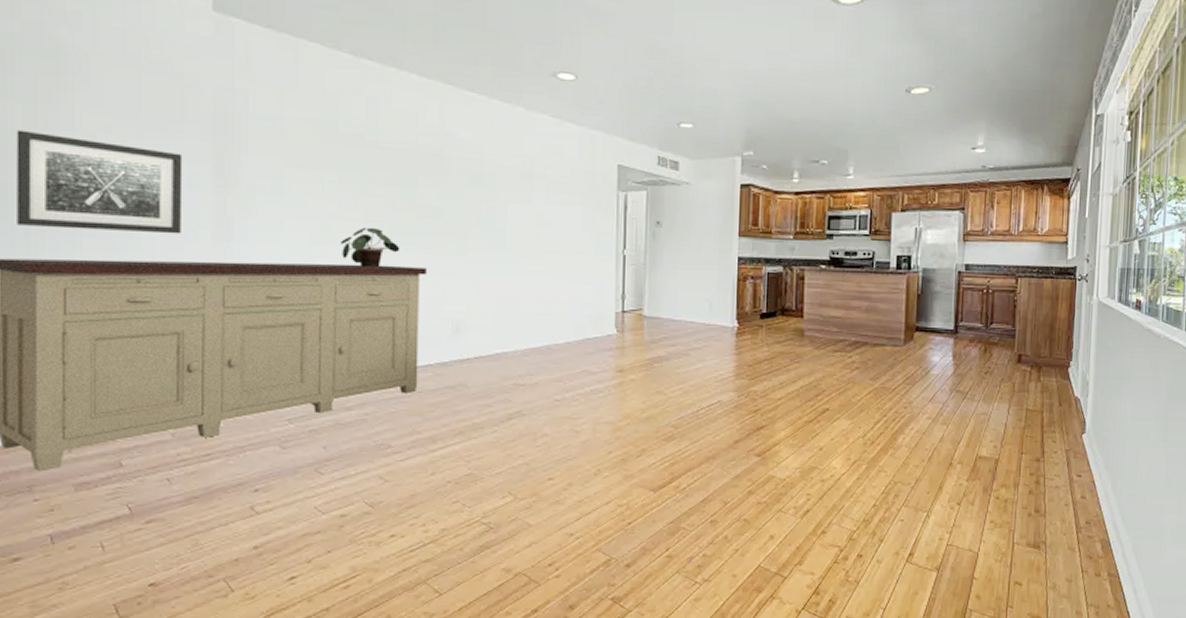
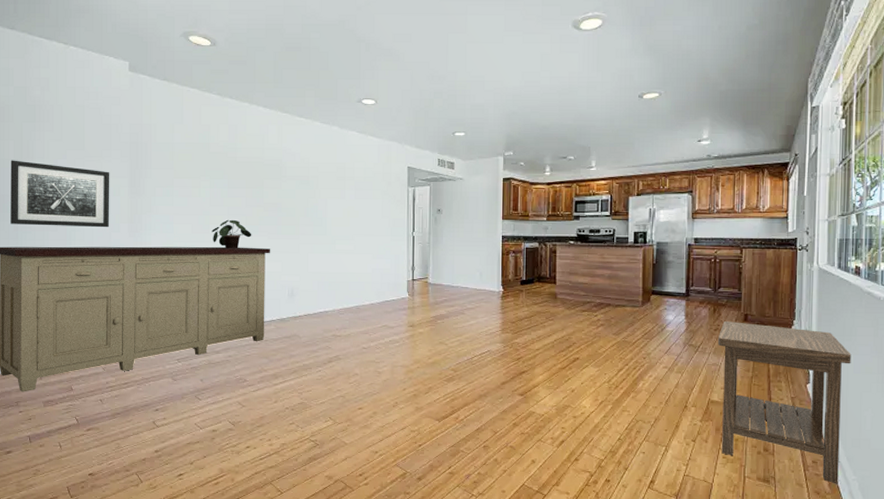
side table: none [989,363,1129,547] -> present [718,321,852,484]

